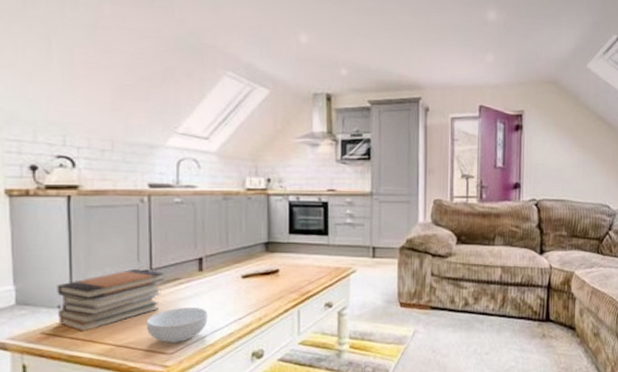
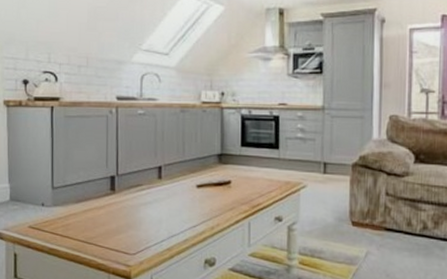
book stack: present [57,268,164,333] -> none [41,173,128,229]
cereal bowl: present [146,306,208,343] -> none [112,211,166,245]

